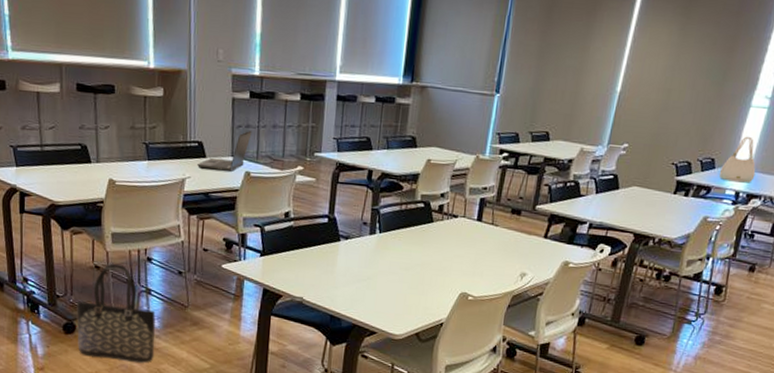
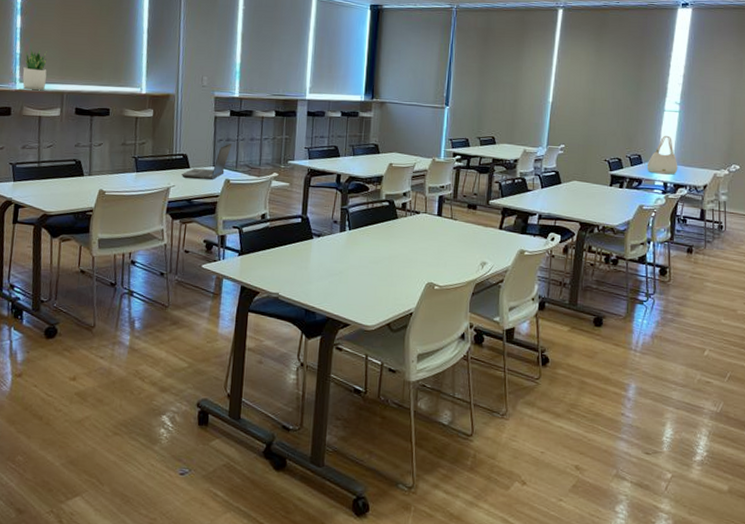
planter: none [13,10,41,62] -> present [22,49,47,91]
tote bag: present [76,264,156,362] -> none [57,268,137,364]

